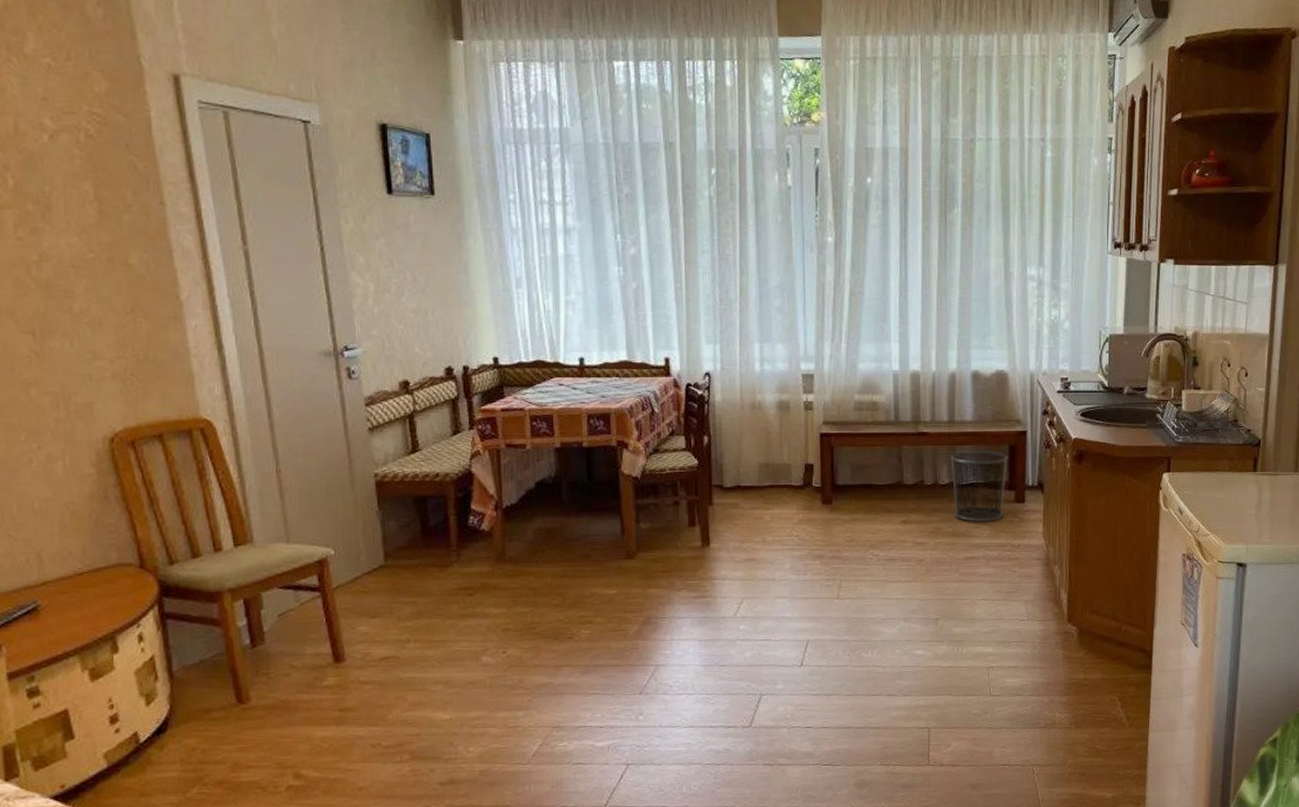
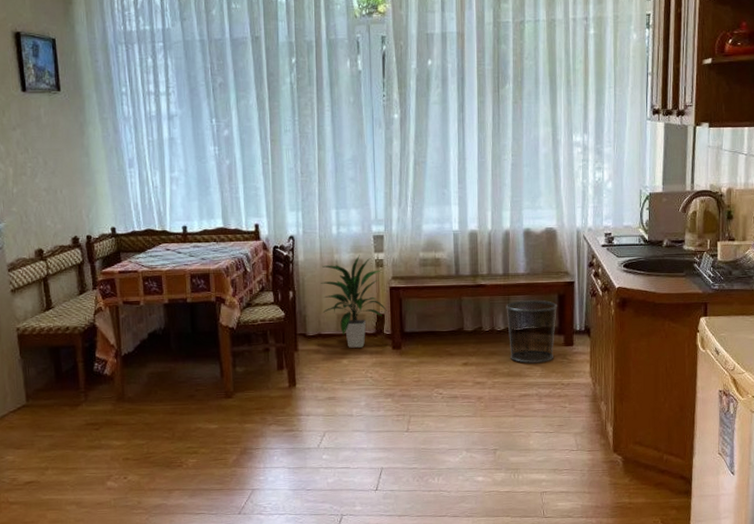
indoor plant: none [740,395,816,502] -> present [320,254,387,348]

